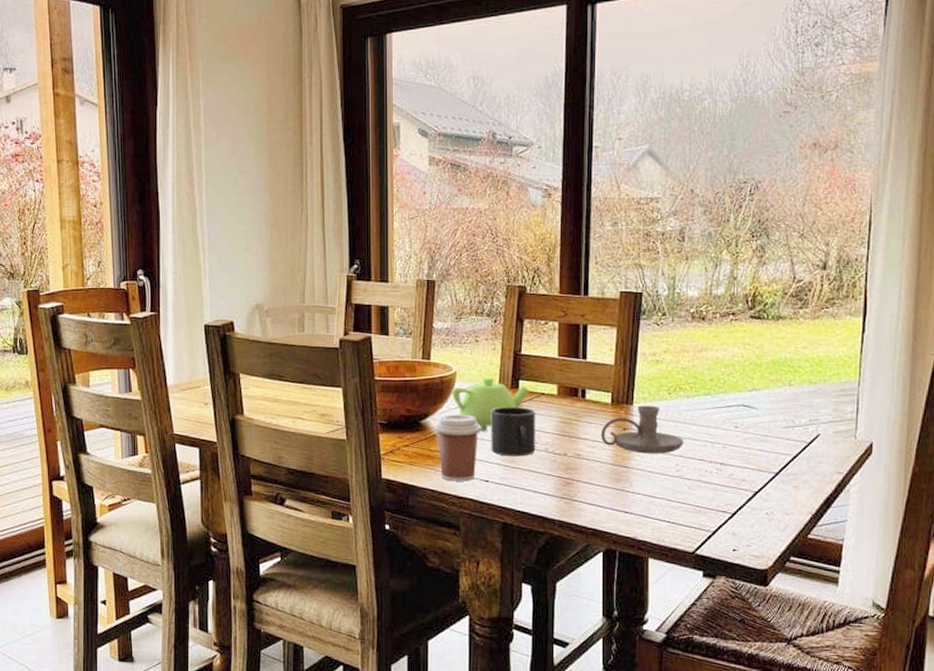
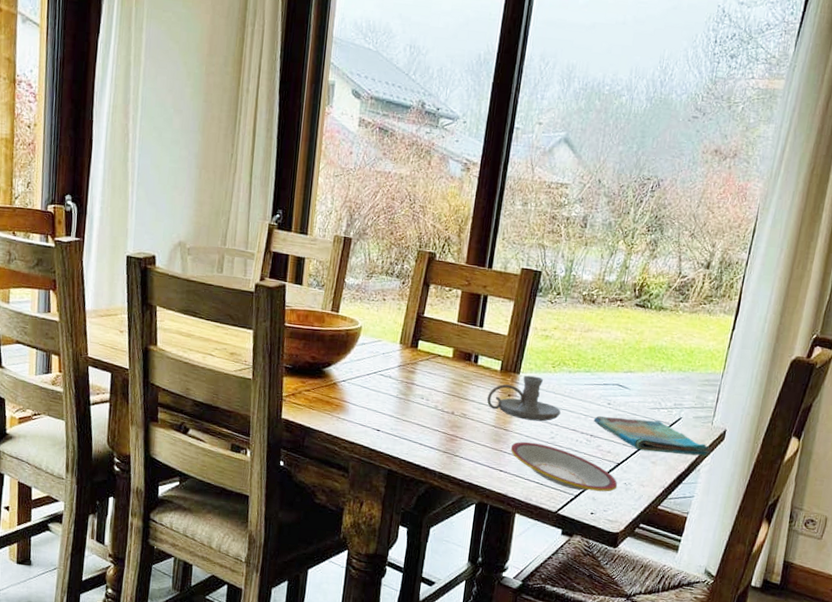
coffee cup: present [434,414,482,482] -> none [335,365,380,429]
teapot: present [452,378,529,432] -> none [355,335,427,385]
mug: present [491,407,536,456] -> none [385,363,431,411]
plate: none [633,477,759,526] -> present [510,441,618,492]
dish towel: none [721,440,857,475] -> present [593,415,710,457]

